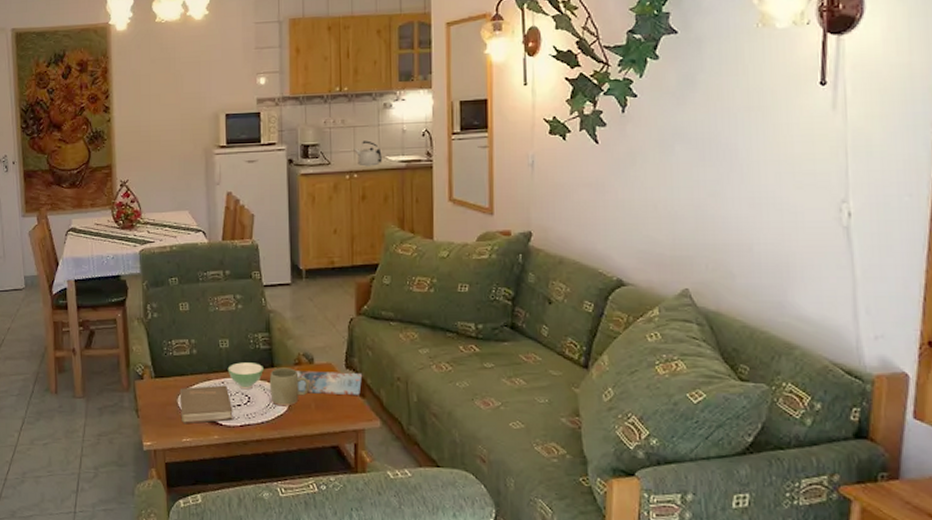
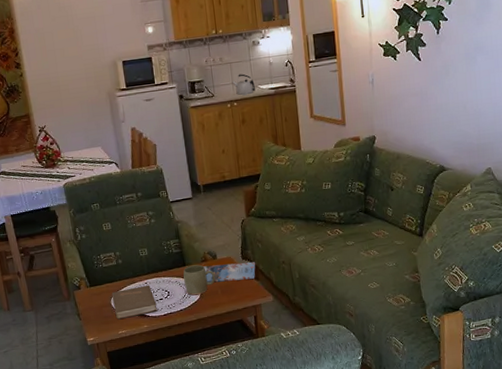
bowl: present [227,362,265,390] -> none [148,264,178,287]

